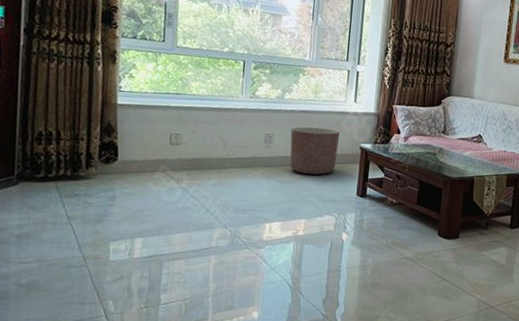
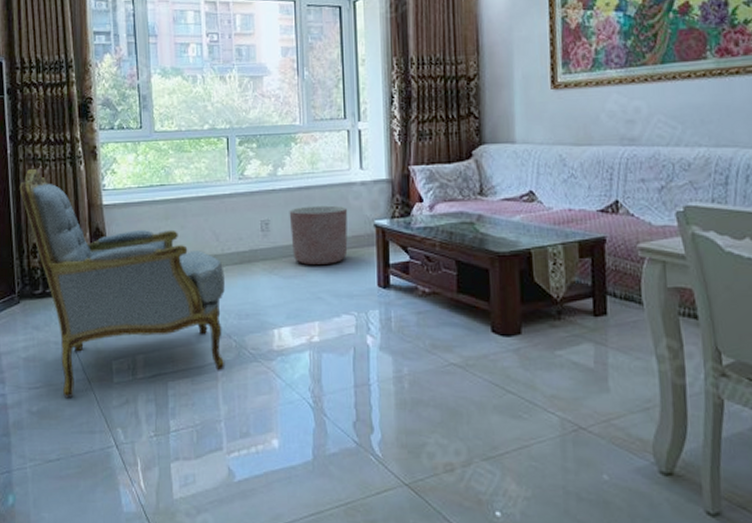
armchair: none [29,62,228,272] -> present [19,168,226,397]

